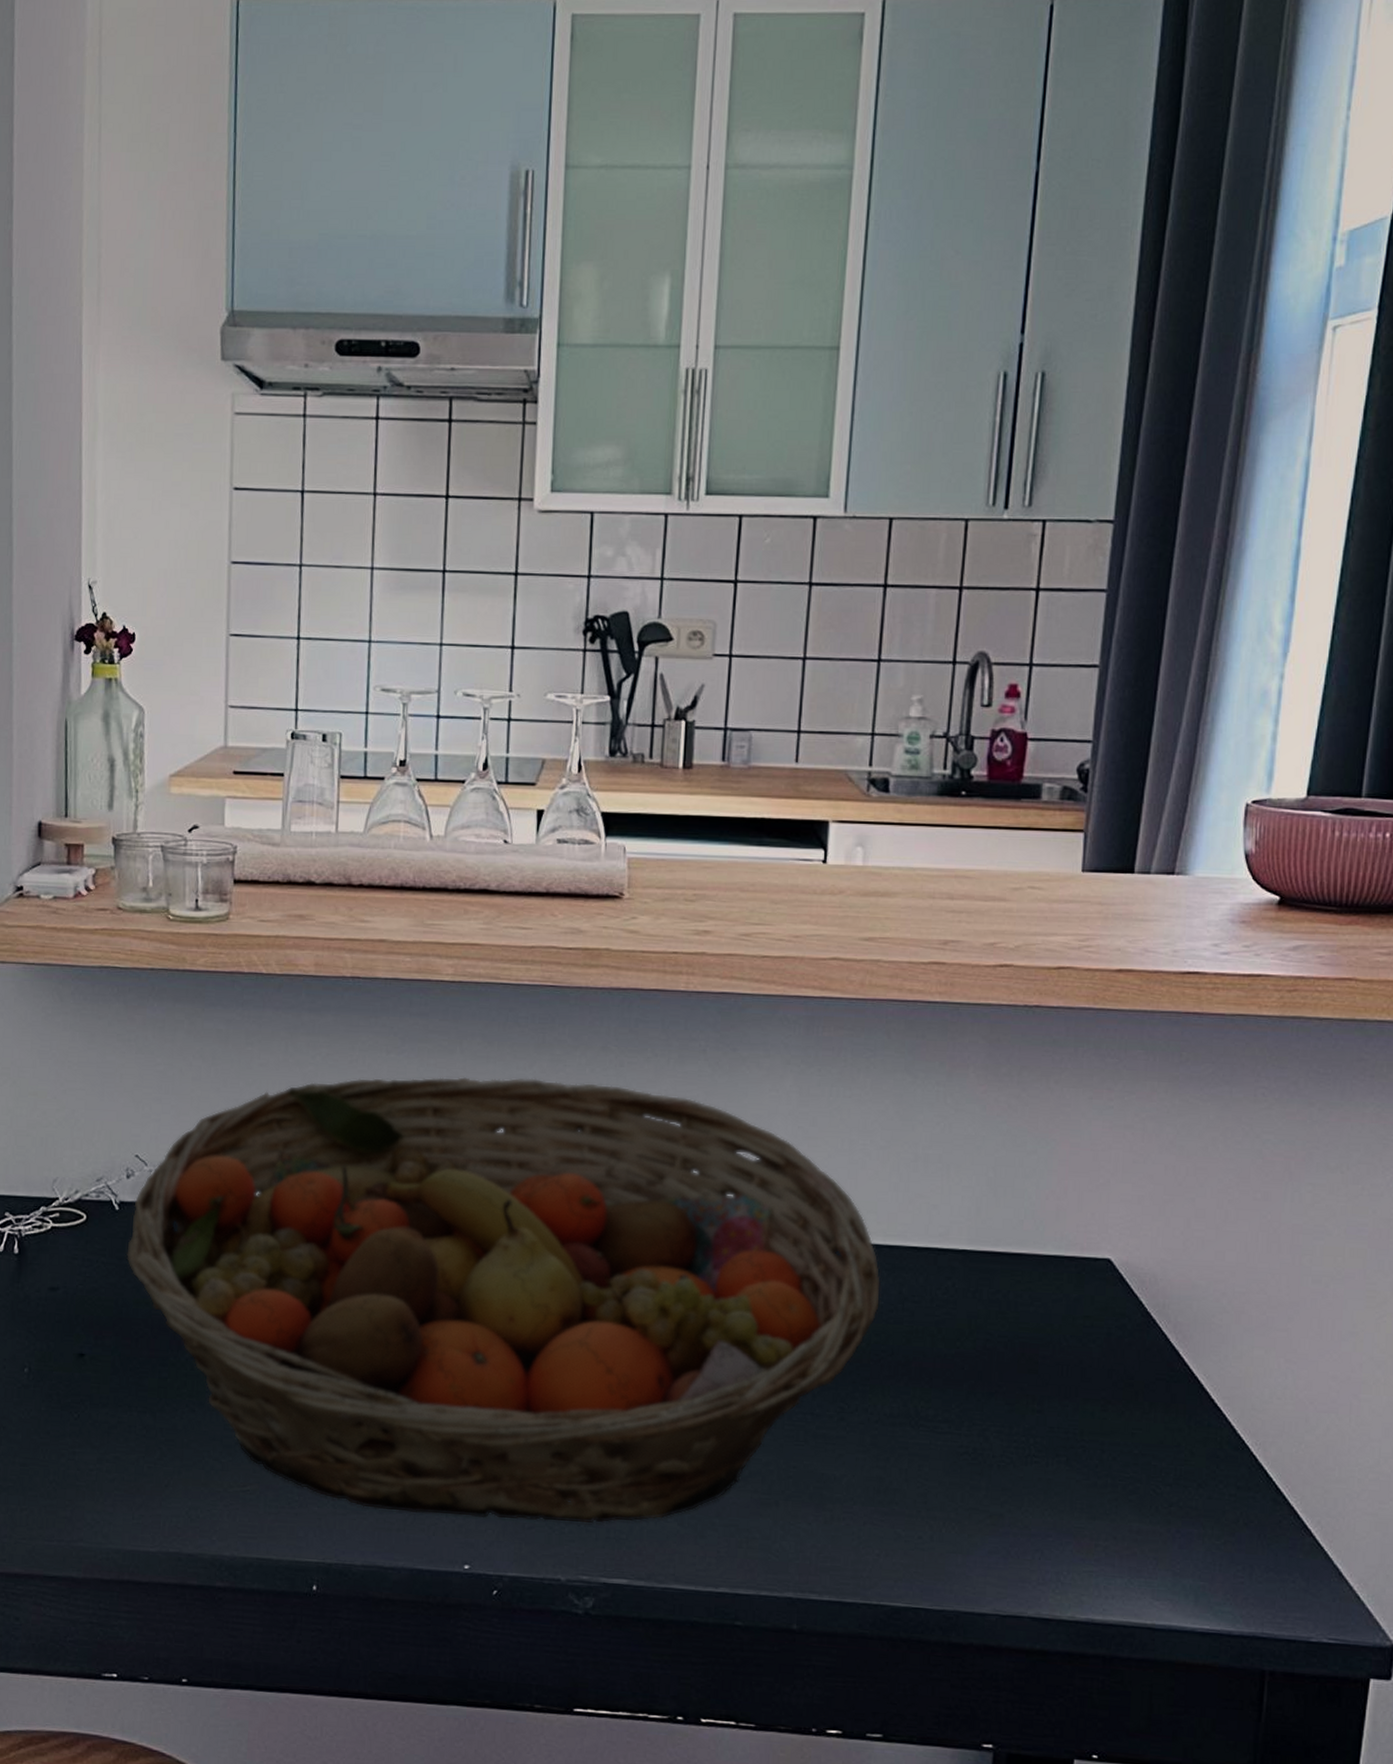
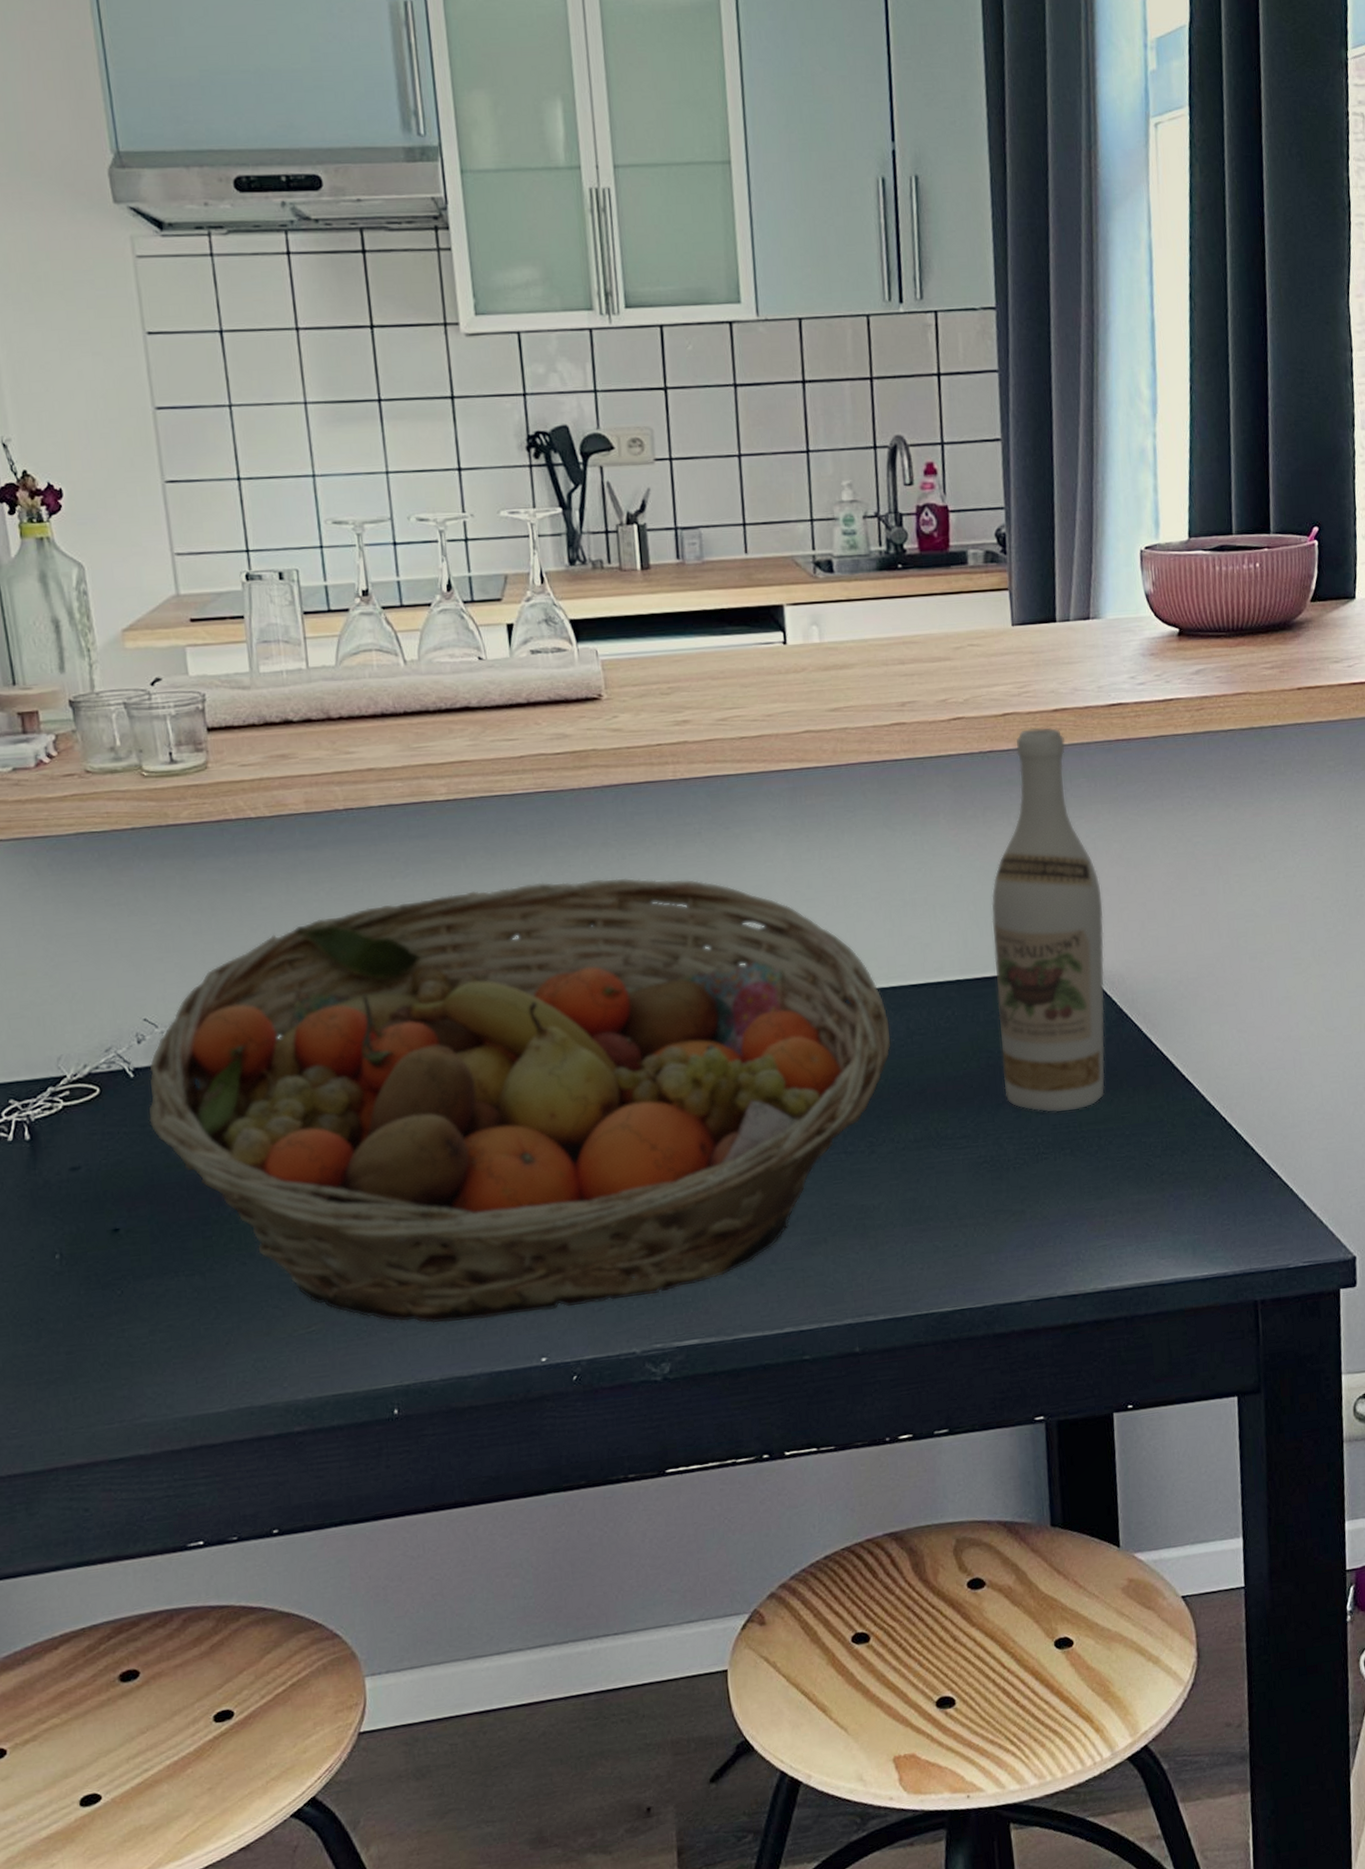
wine bottle: none [1000,987,1144,1416] -> present [991,727,1105,1113]

